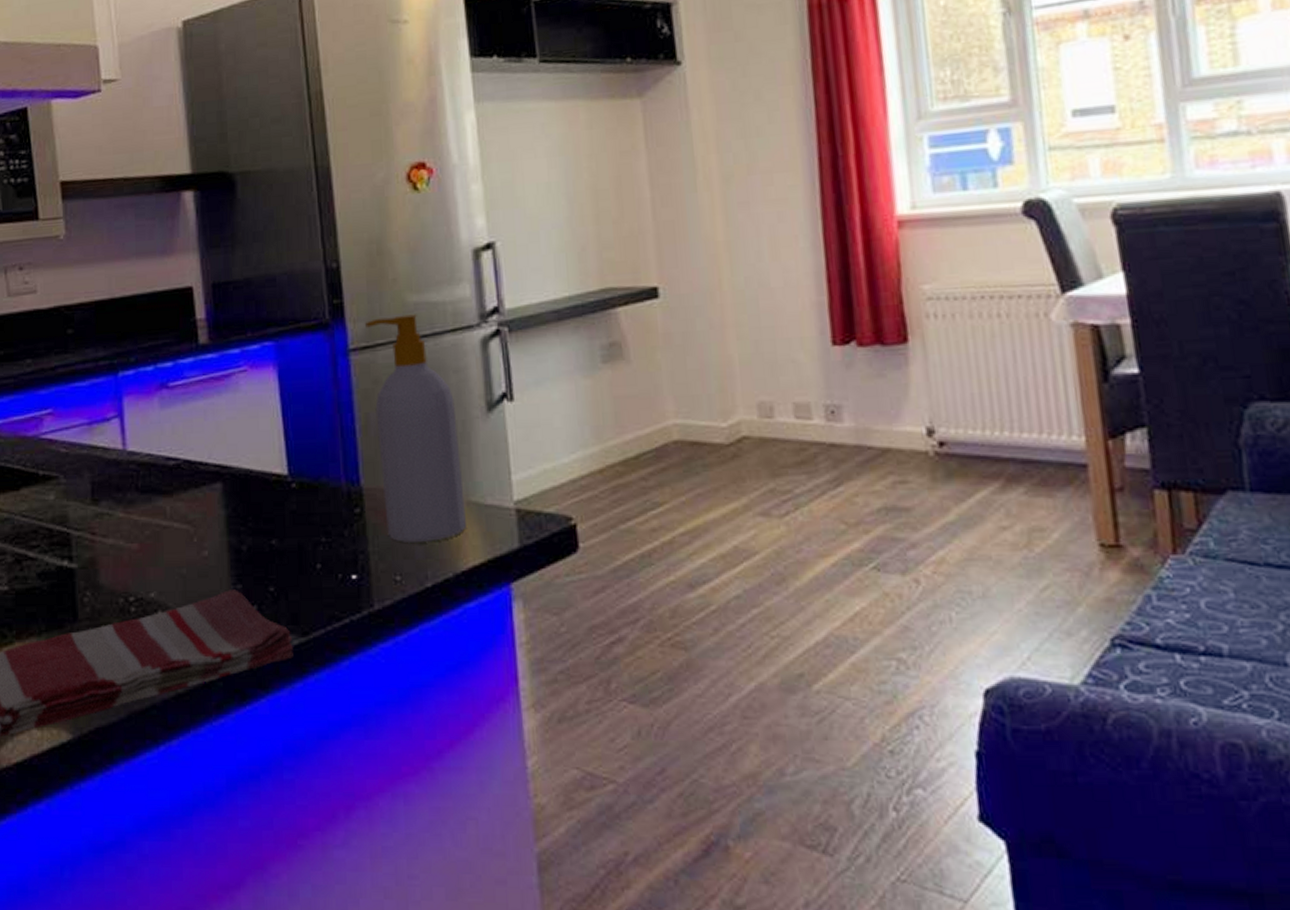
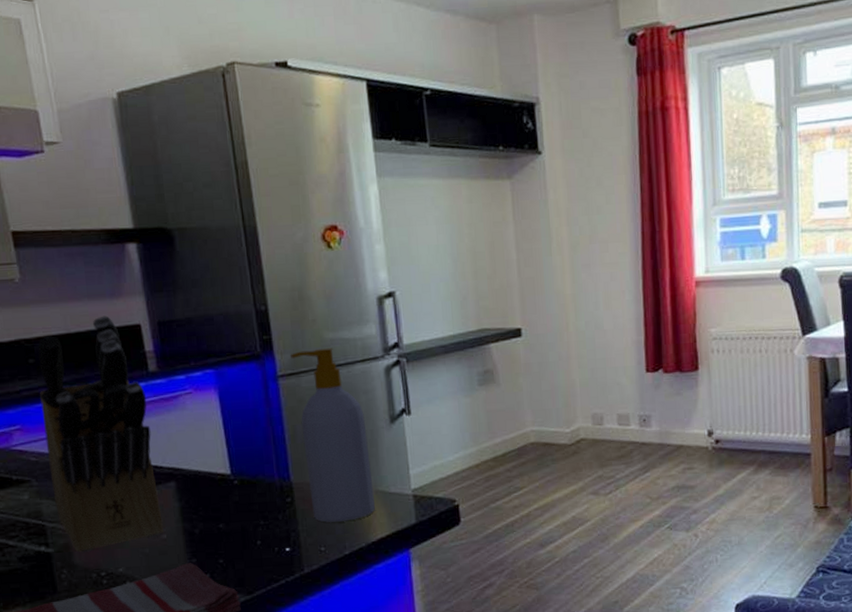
knife block: none [76,277,205,570] -> present [38,315,164,553]

